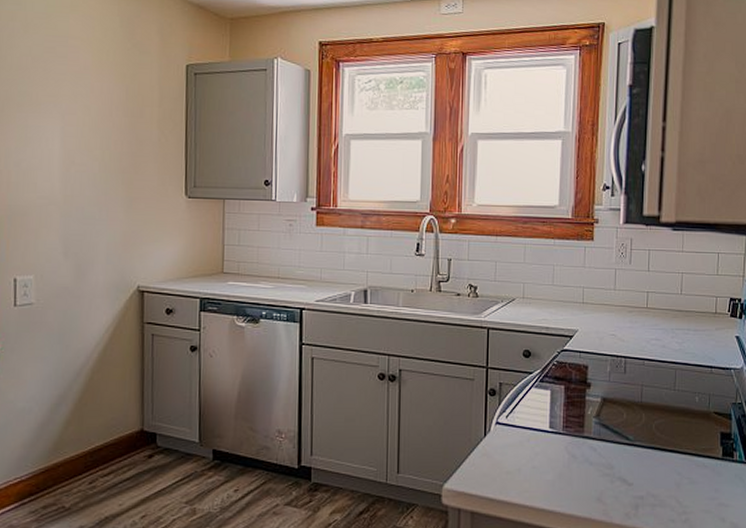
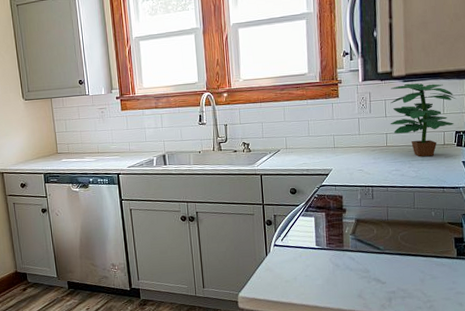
potted plant: none [653,233,734,326] -> present [390,83,457,157]

